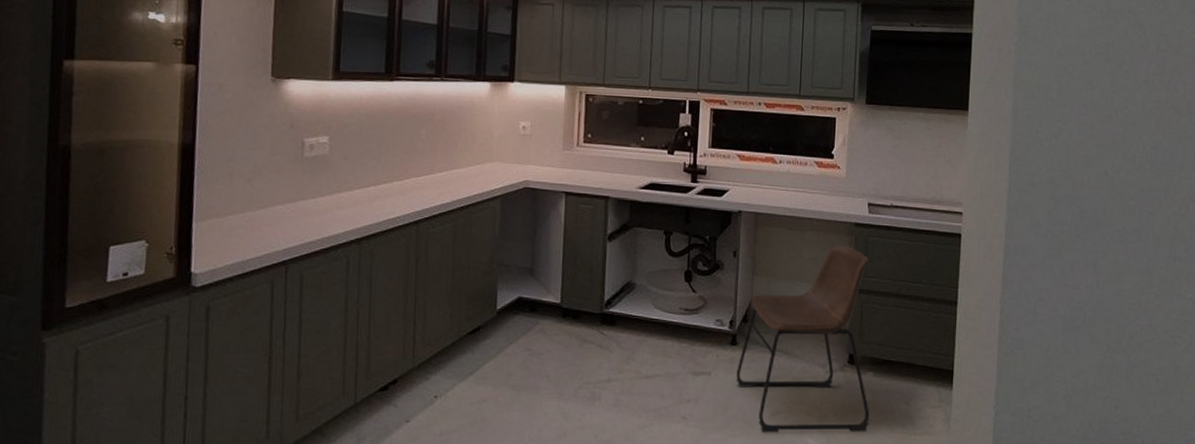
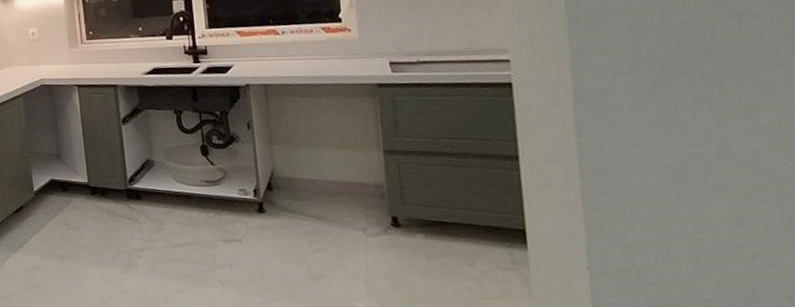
chair: present [736,243,870,433] -> none [268,106,428,297]

